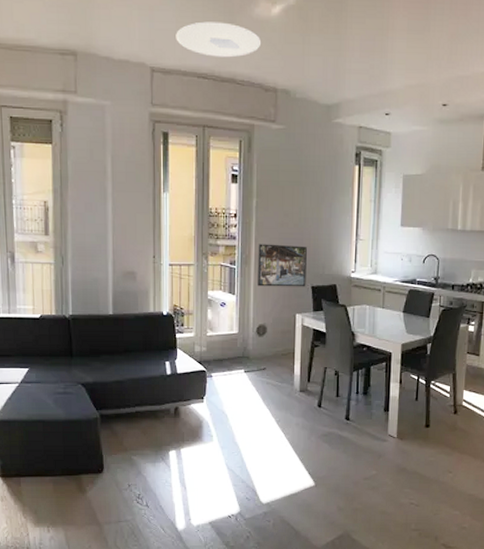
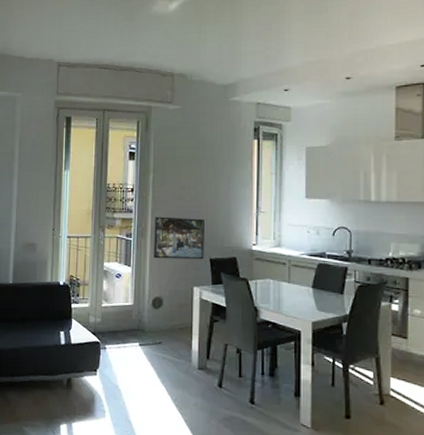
ceiling light: present [176,21,262,58] -> none [81,20,159,50]

